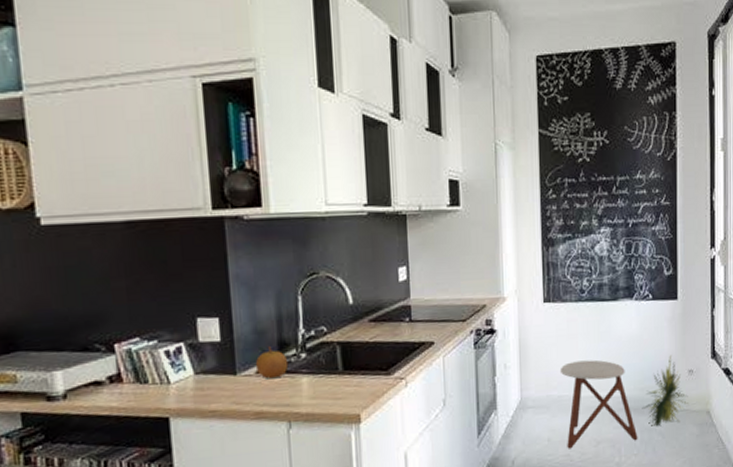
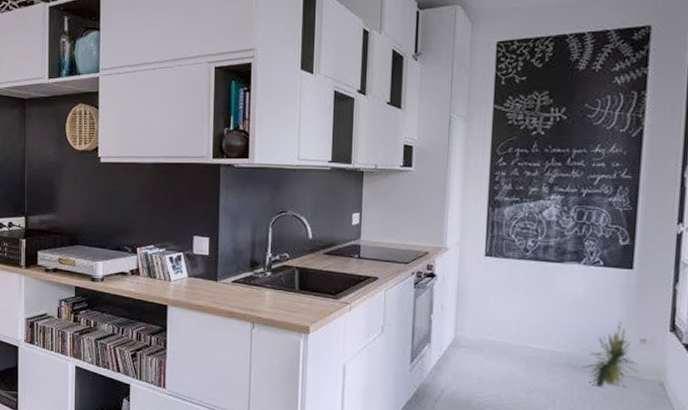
fruit: present [255,347,289,379] -> none [231,264,257,289]
stool: present [559,359,638,449] -> none [496,312,576,397]

